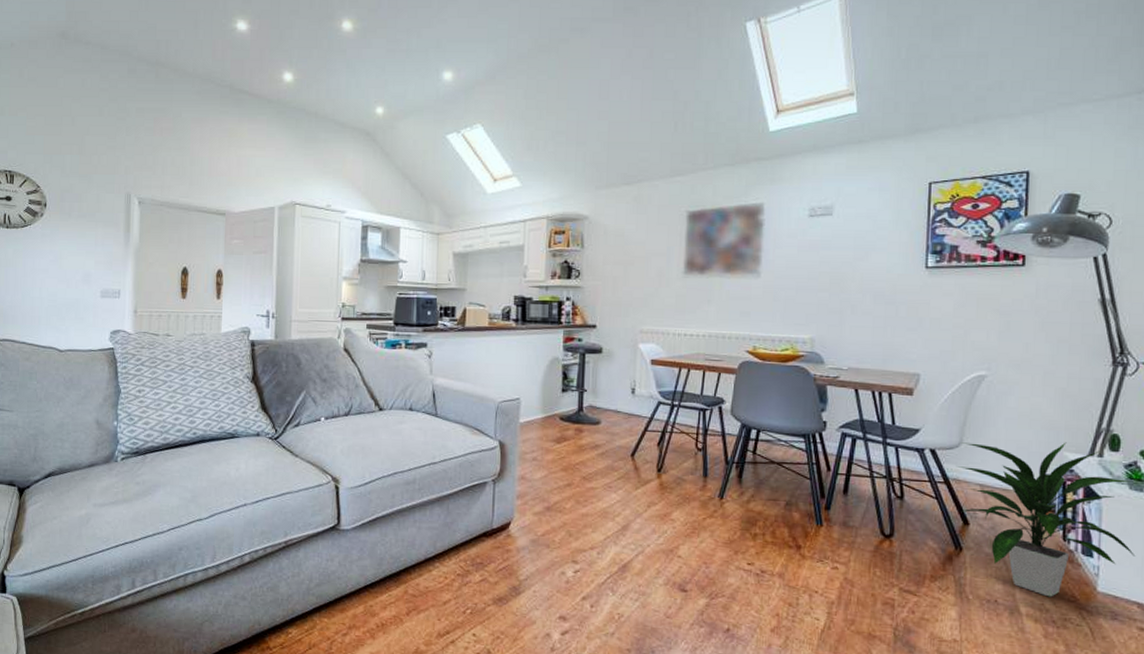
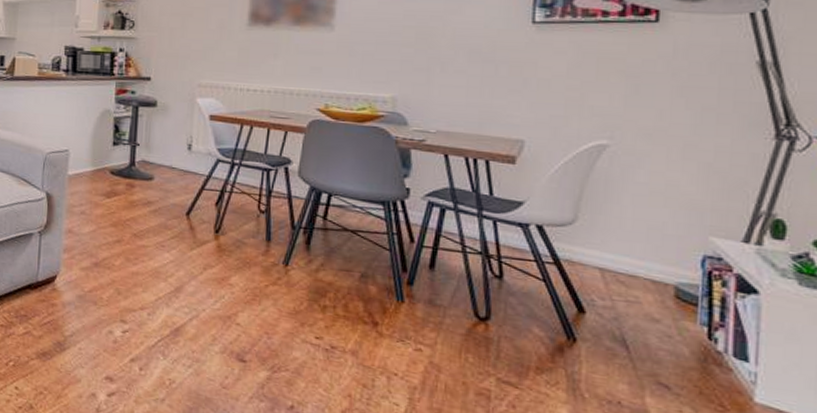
indoor plant: present [957,442,1136,597] -> none [570,219,807,404]

